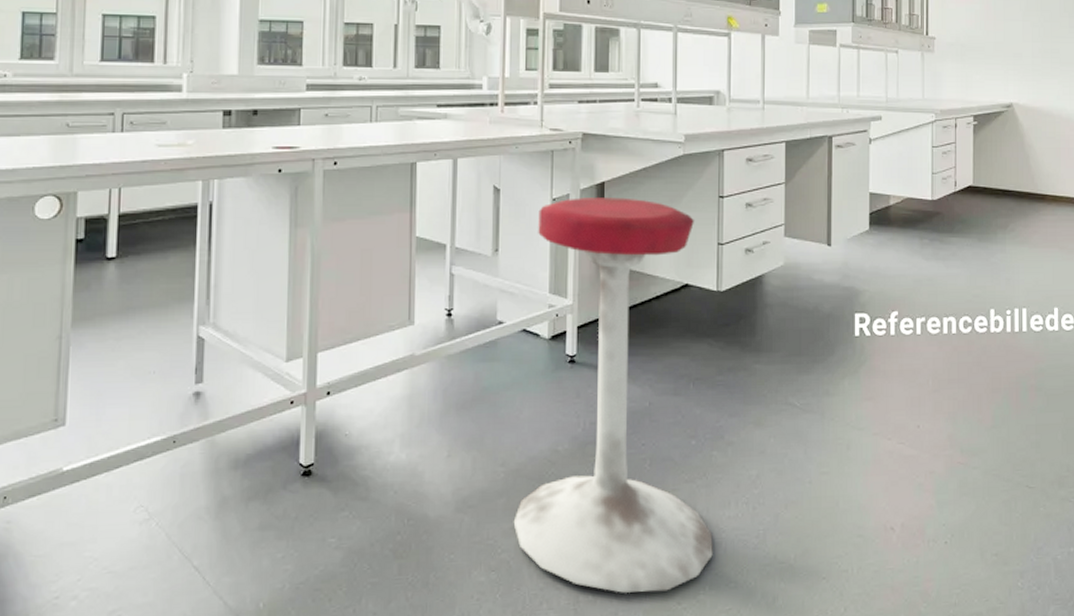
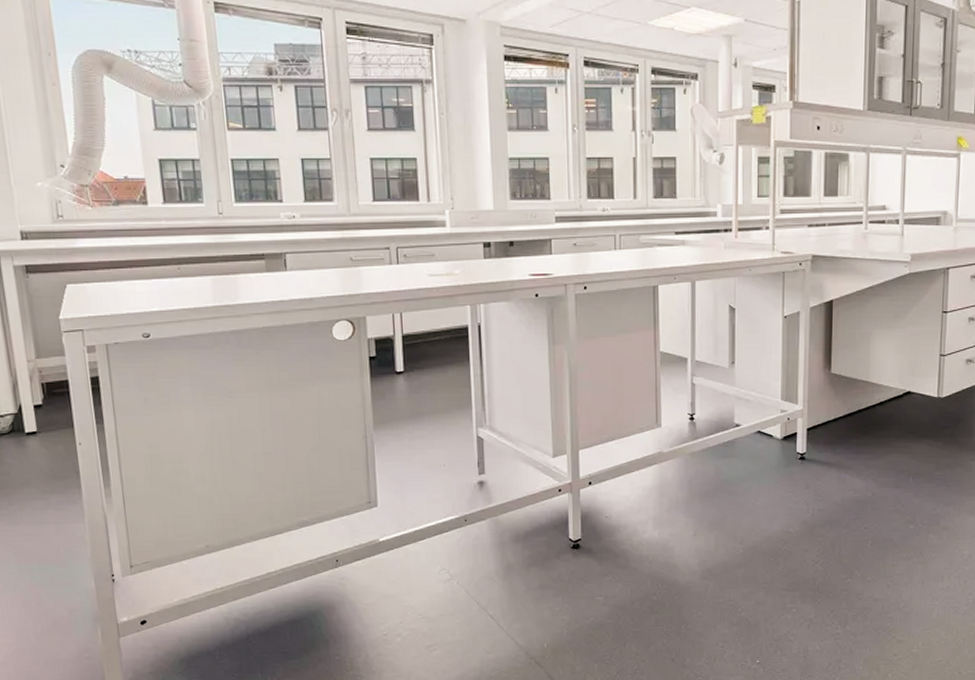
stool: present [513,197,713,593] -> none [751,314,927,646]

